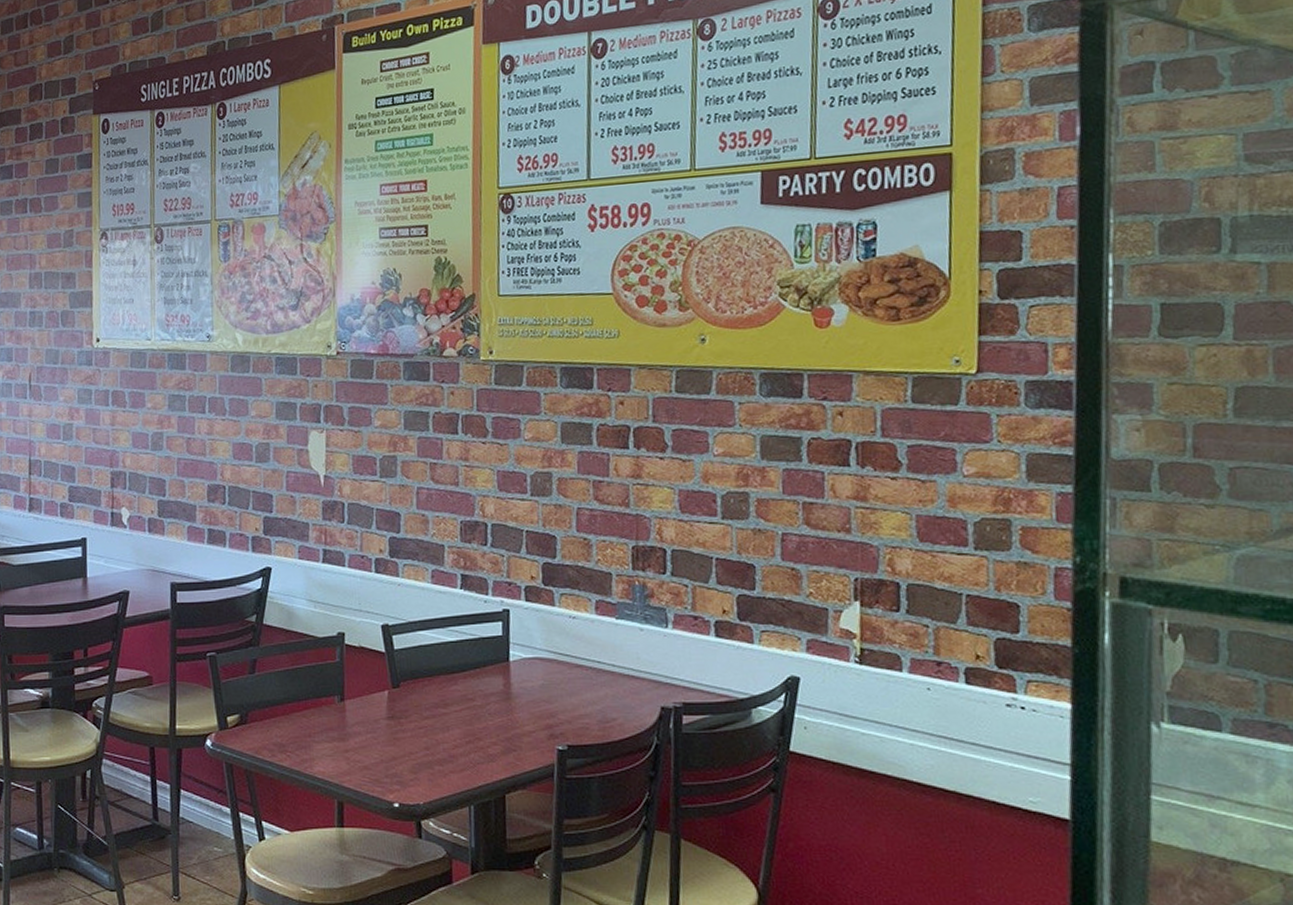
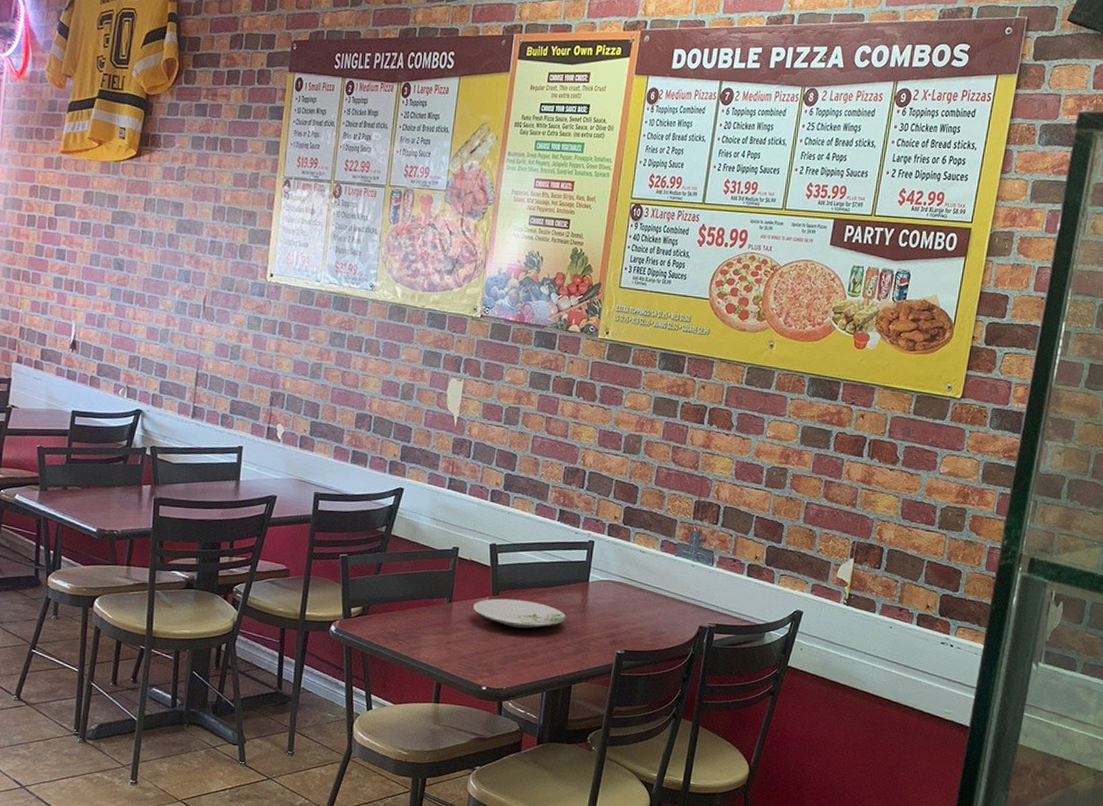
plate: none [369,691,487,728] -> present [472,598,566,629]

